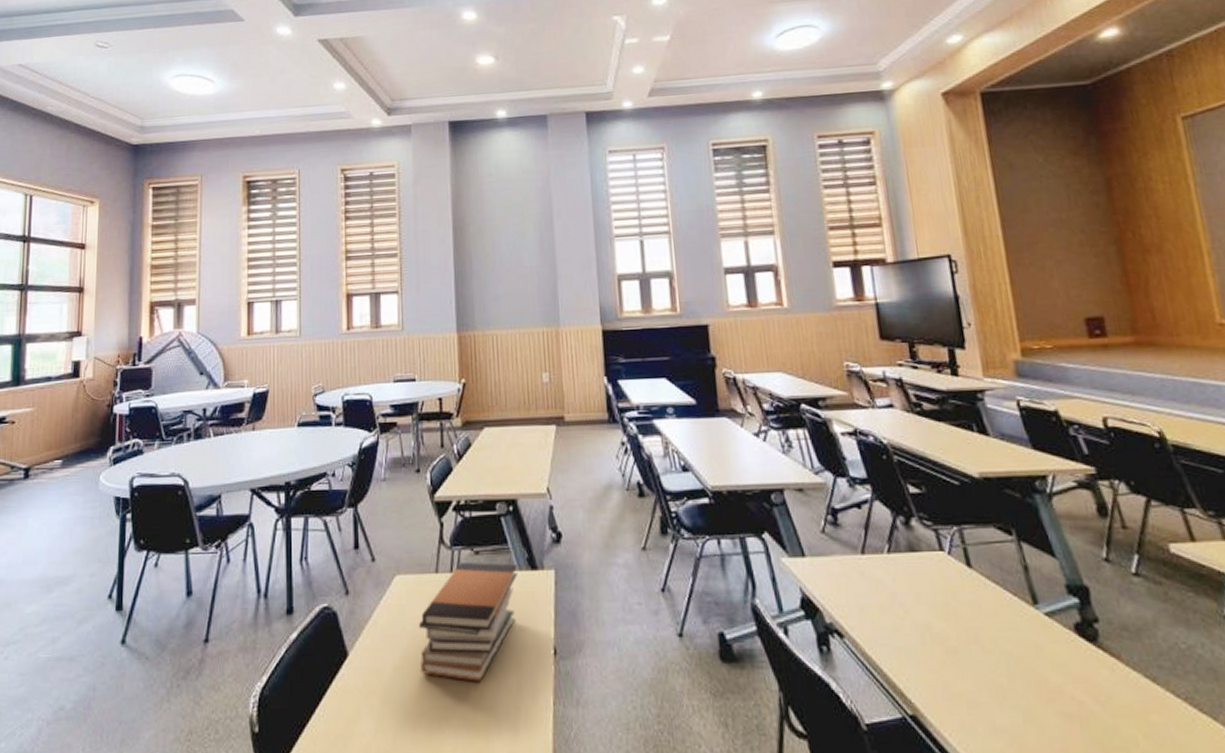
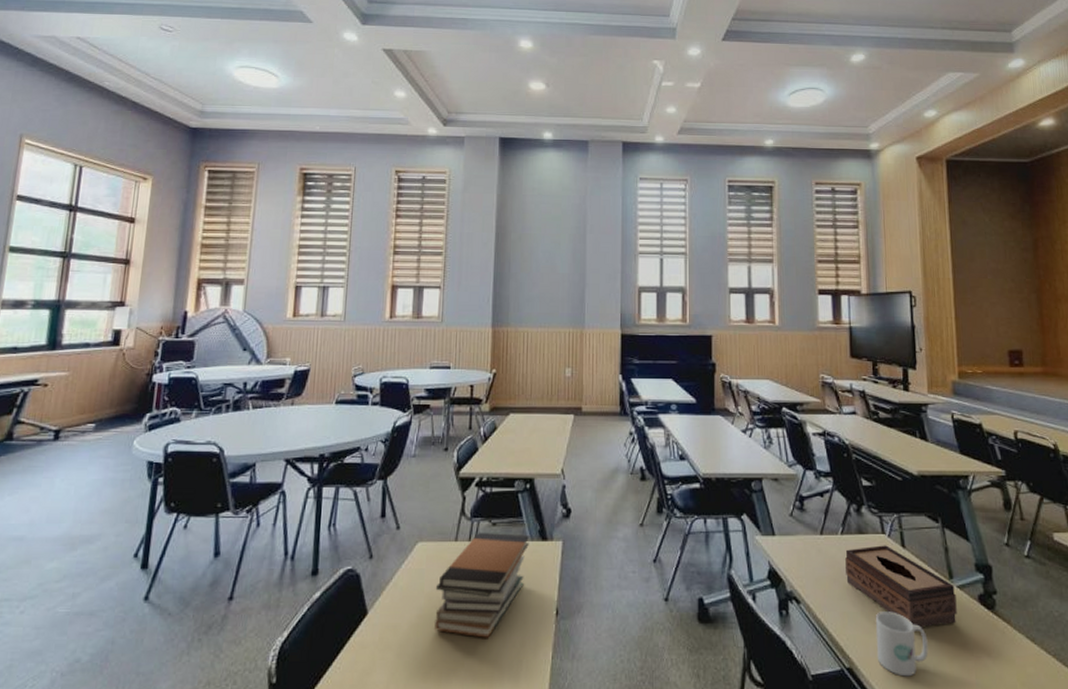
tissue box: none [895,564,1048,666] -> present [845,545,957,628]
mug: none [940,646,1014,726] -> present [875,611,928,677]

